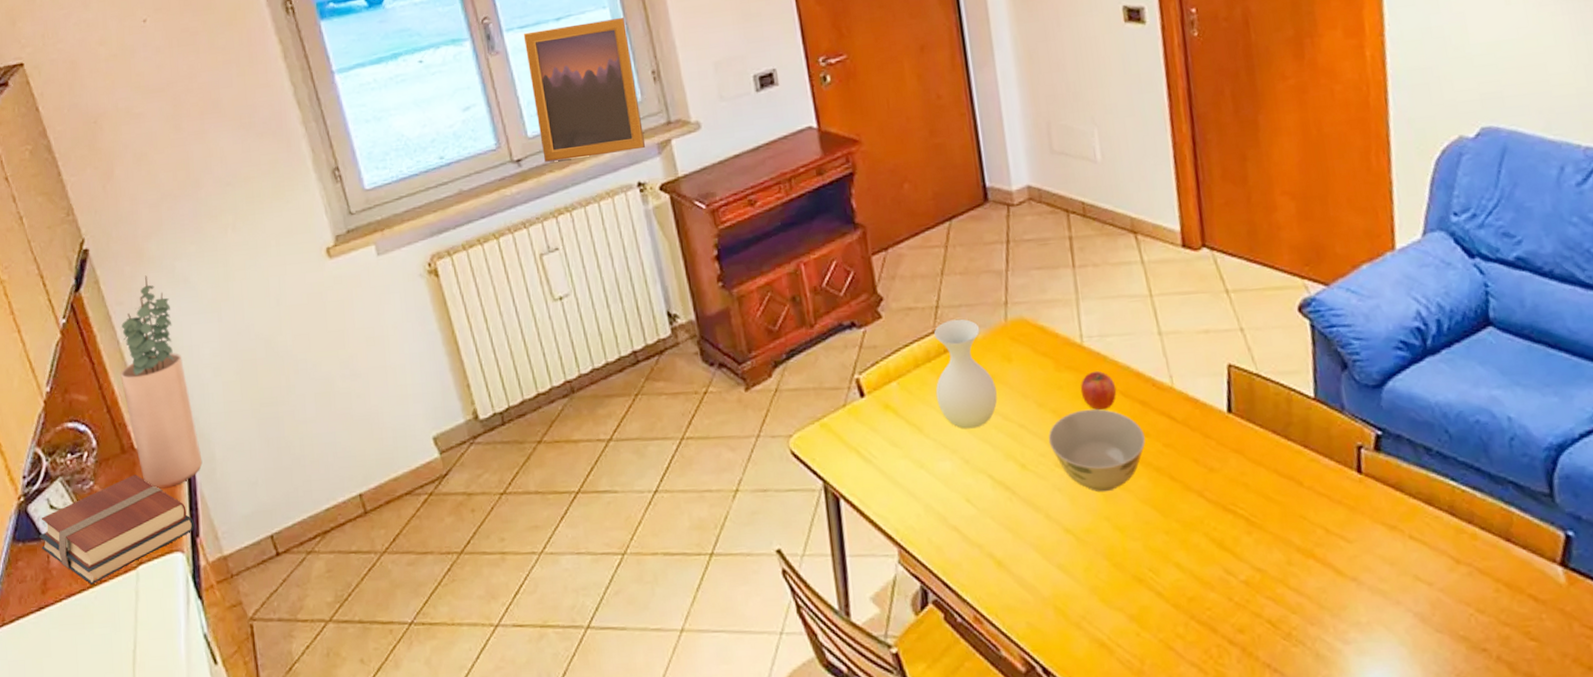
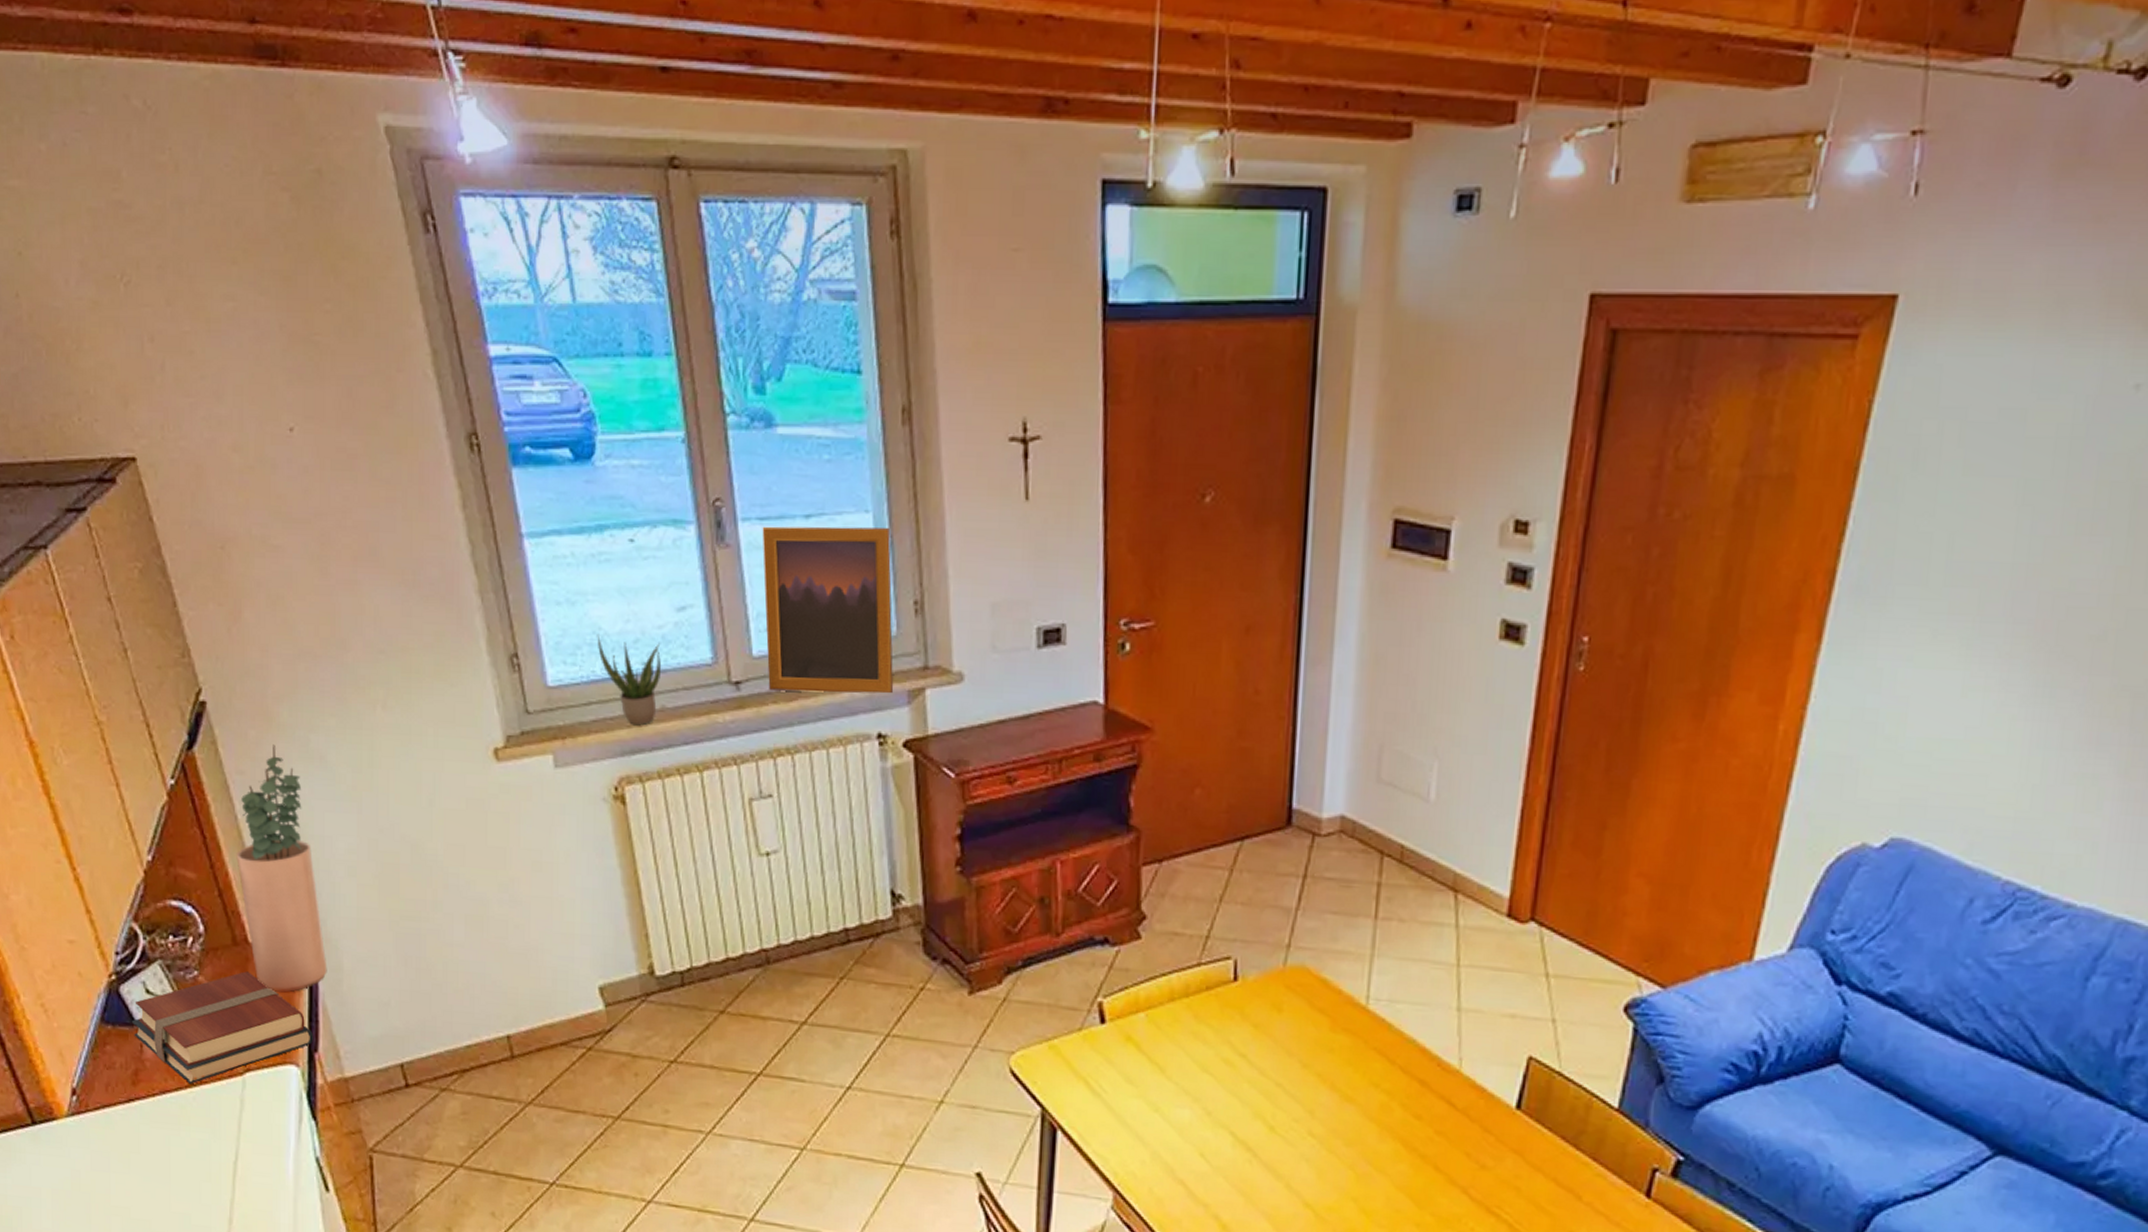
potted plant: none [401,138,456,209] -> present [597,635,662,725]
vase: present [933,318,998,429] -> none [1187,954,1258,1079]
bowl: present [1048,408,1145,492] -> none [1306,1078,1416,1172]
fruit: present [1080,370,1117,410] -> none [1354,1038,1396,1082]

